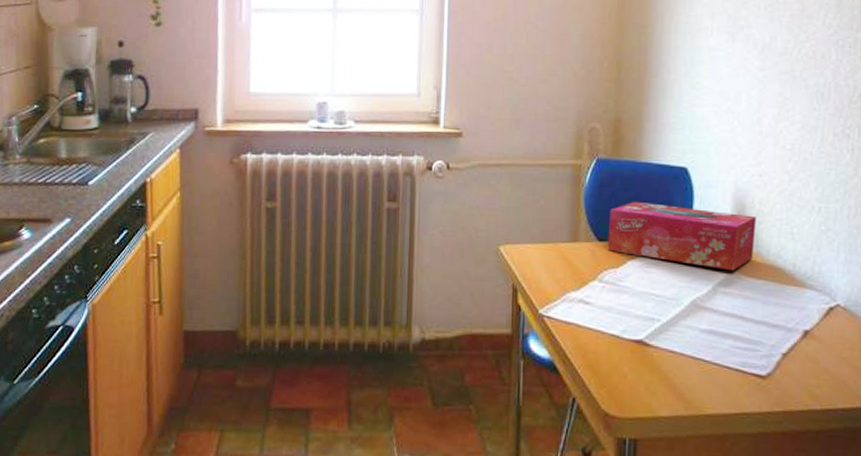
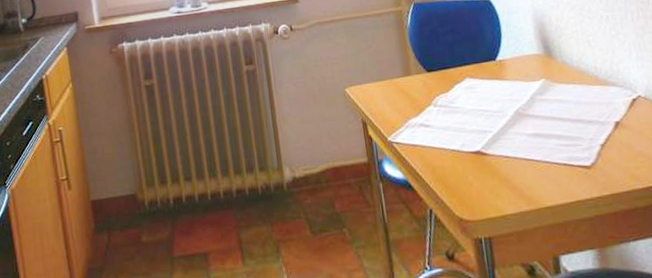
tissue box: present [607,201,756,271] -> none [432,31,560,81]

